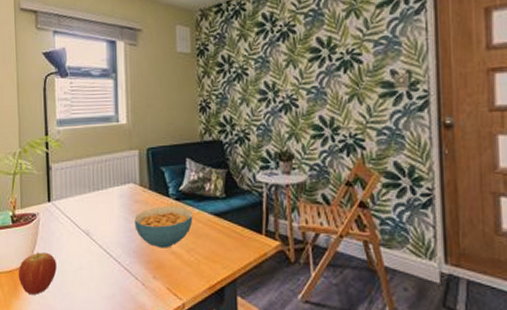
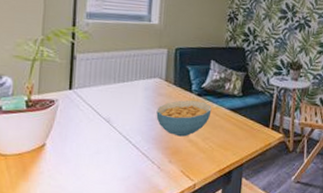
fruit: present [18,252,57,295] -> none [28,137,73,176]

